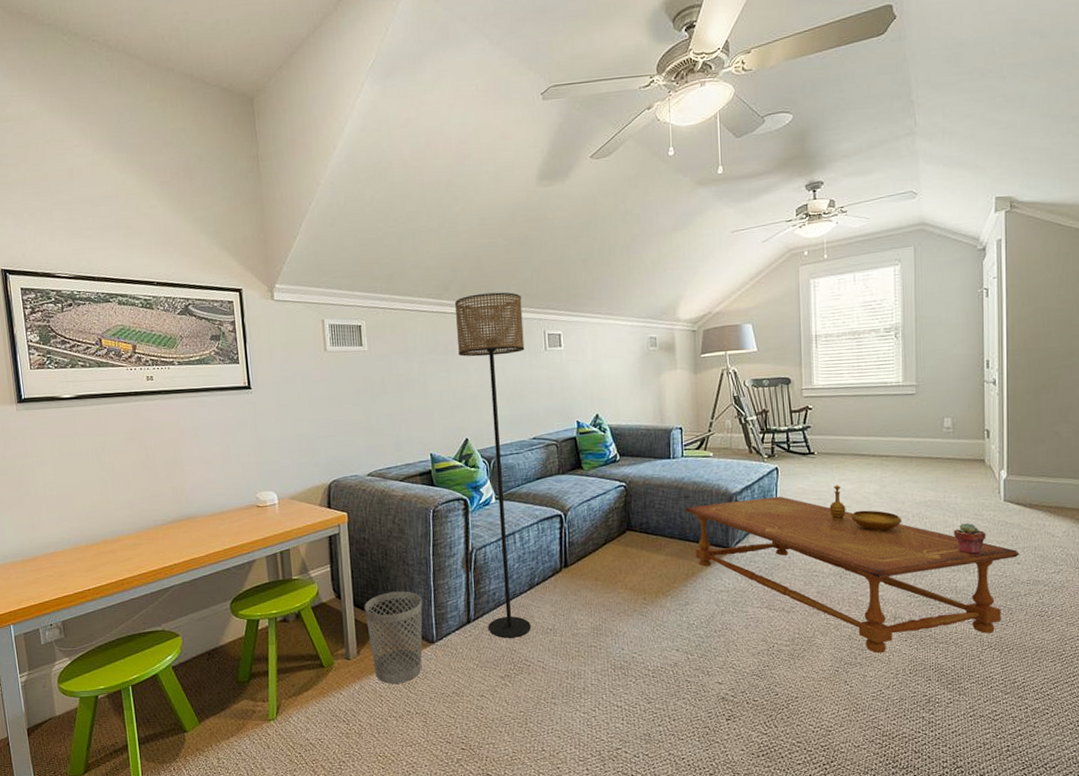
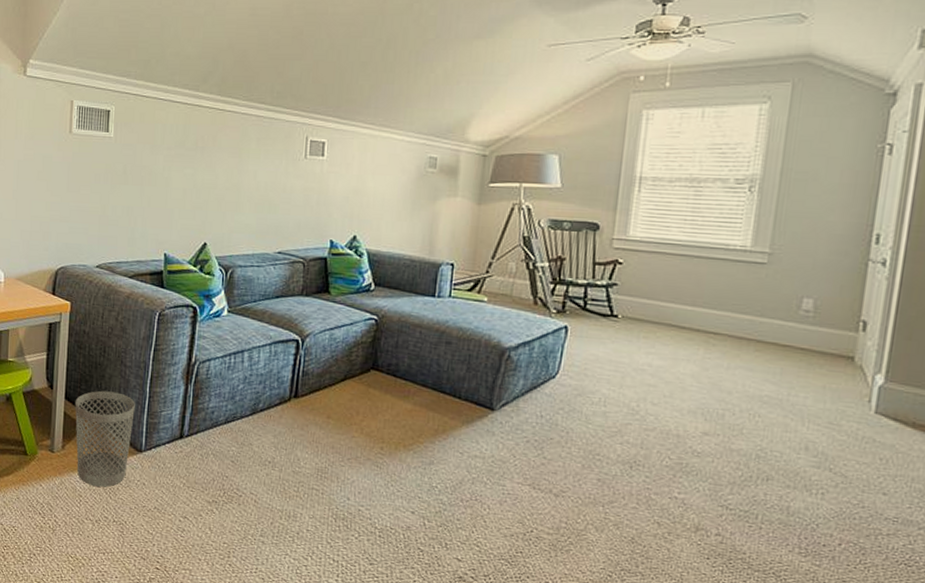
floor lamp: present [454,292,531,638] -> none [201,89,286,464]
coffee table: present [684,496,1020,654] -> none [444,354,889,573]
decorative bowl: present [829,485,901,532] -> none [628,357,724,424]
potted succulent: present [953,522,986,555] -> none [794,430,843,474]

